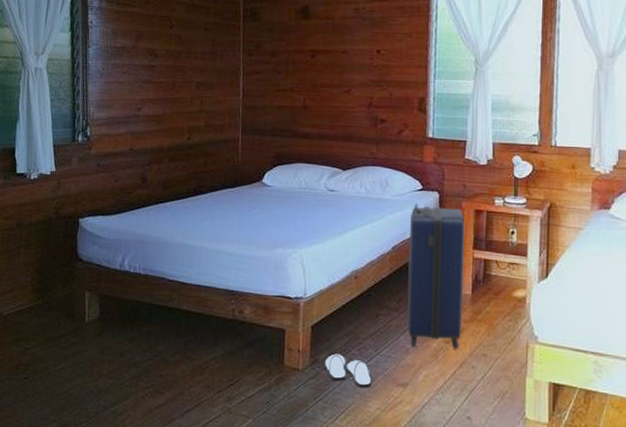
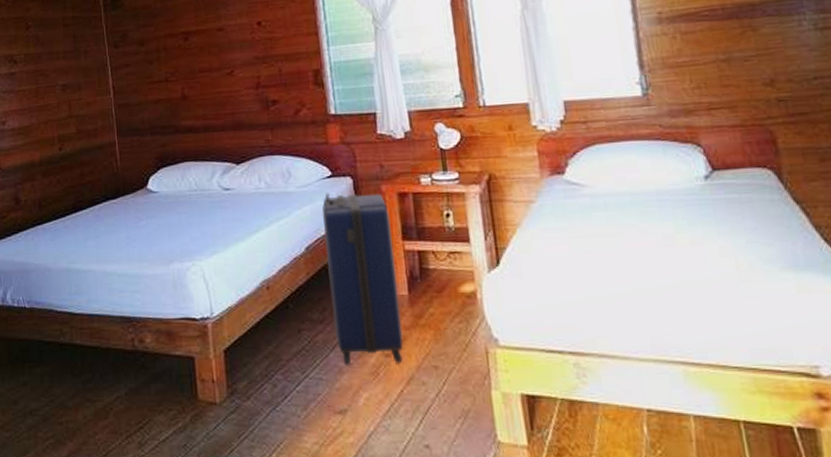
slippers: present [323,354,373,388] -> none [243,381,305,420]

